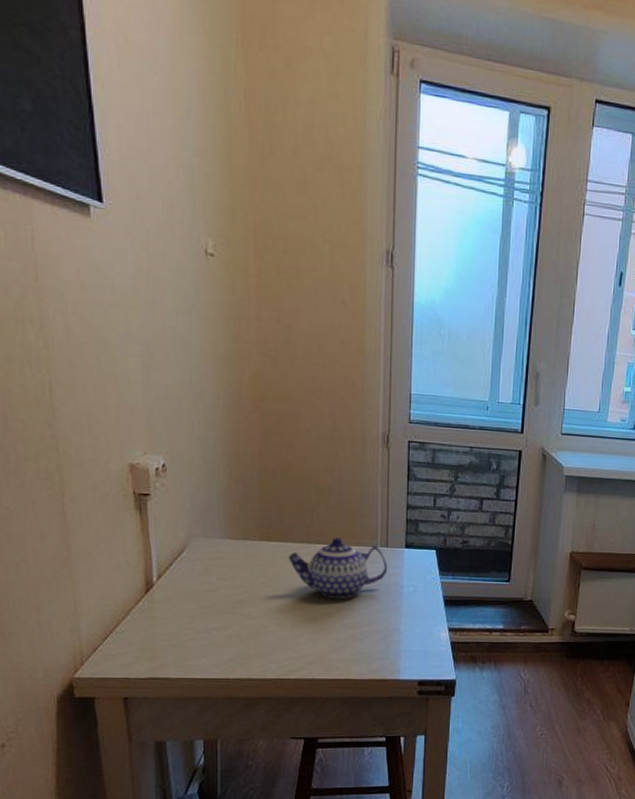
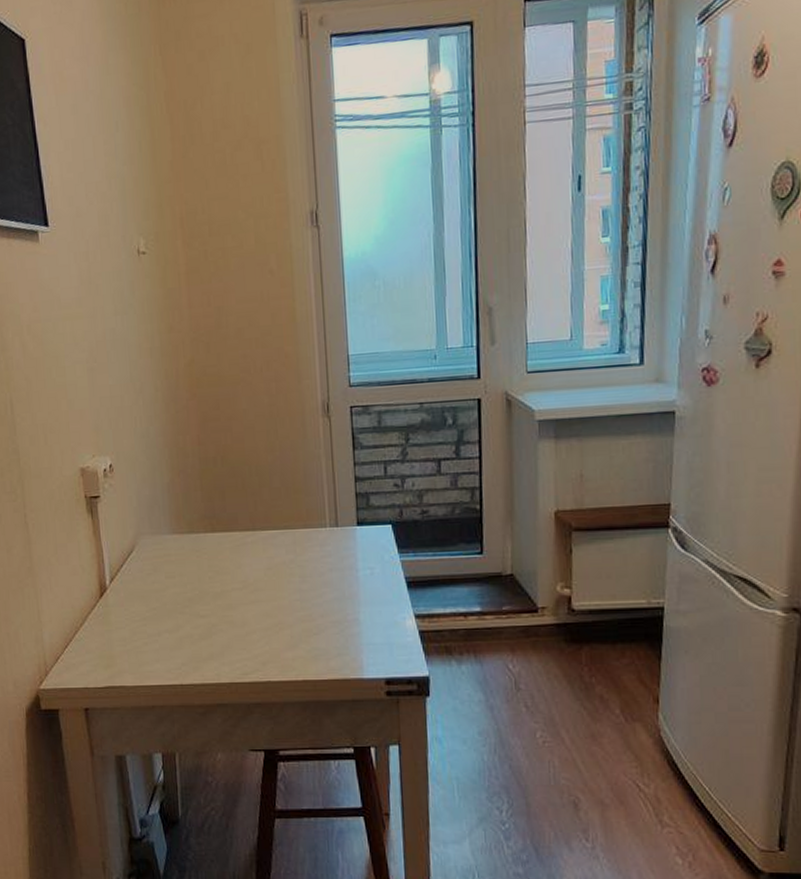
teapot: present [288,537,388,599] -> none [234,521,340,589]

